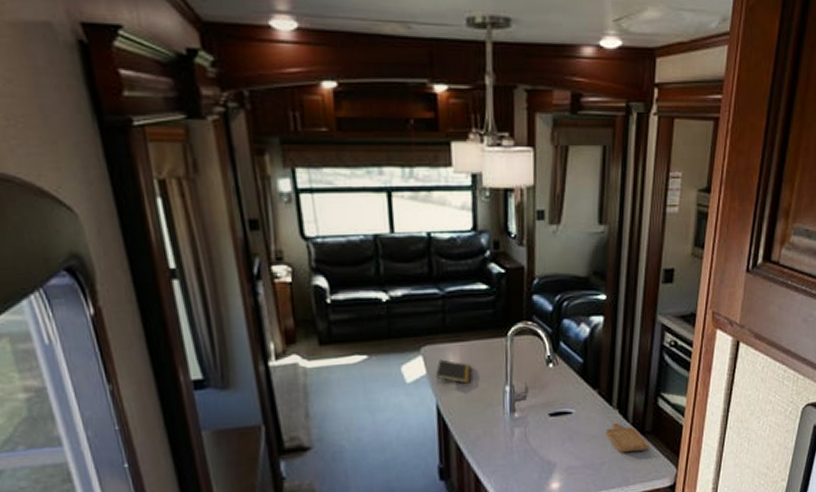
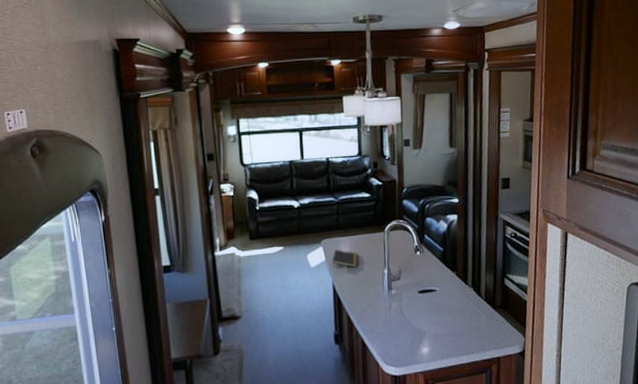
chopping board: present [605,423,650,453] -> none [463,299,501,324]

